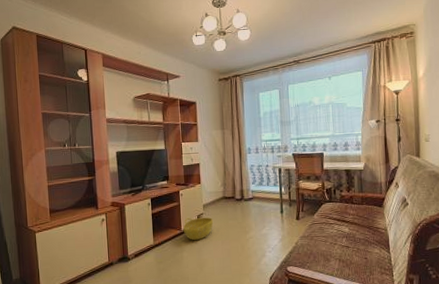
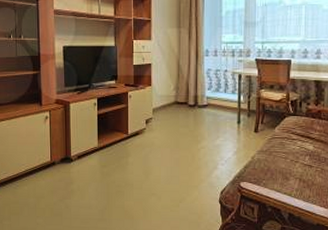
basket: present [183,217,214,240] -> none [130,121,163,146]

